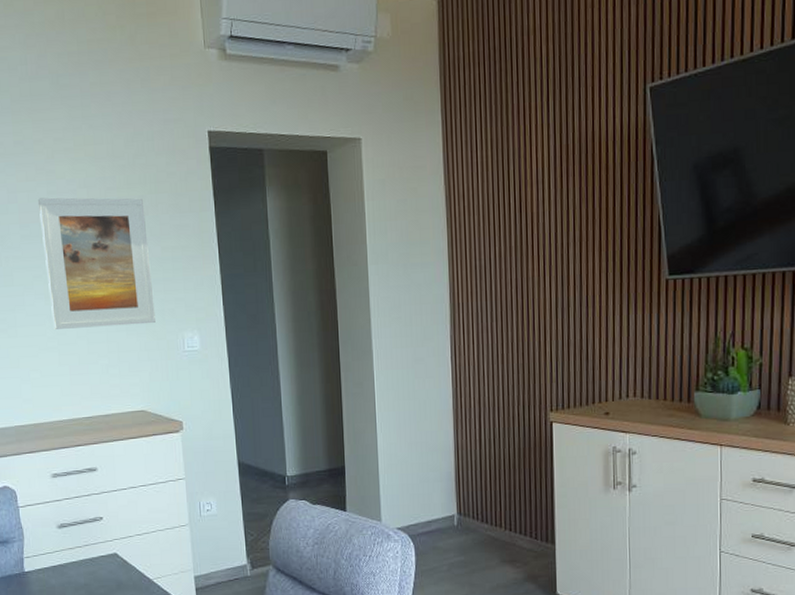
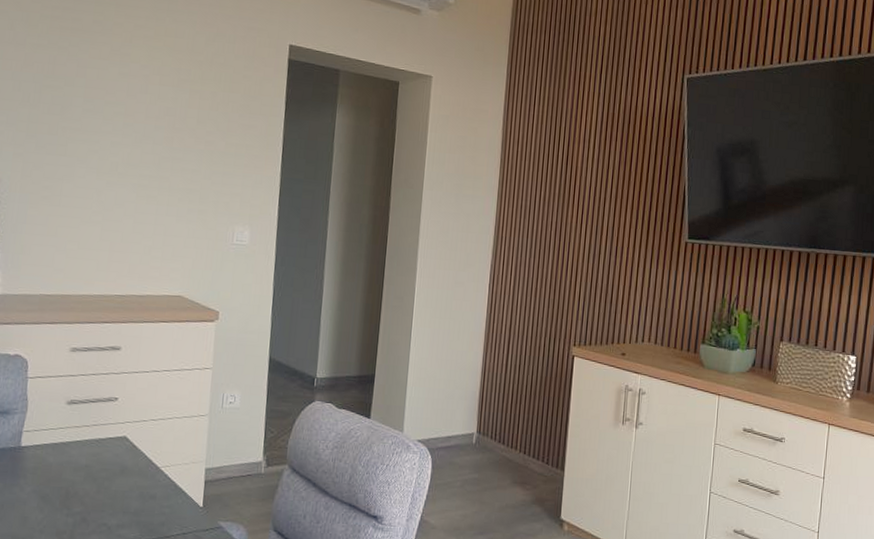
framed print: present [37,197,155,329] -> none [101,77,215,213]

